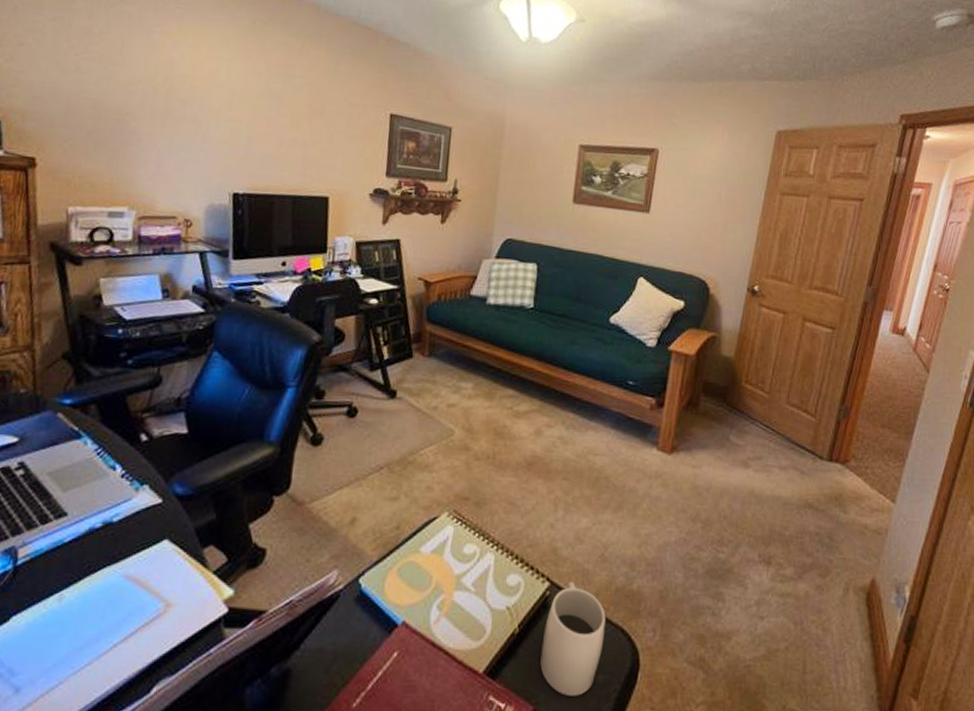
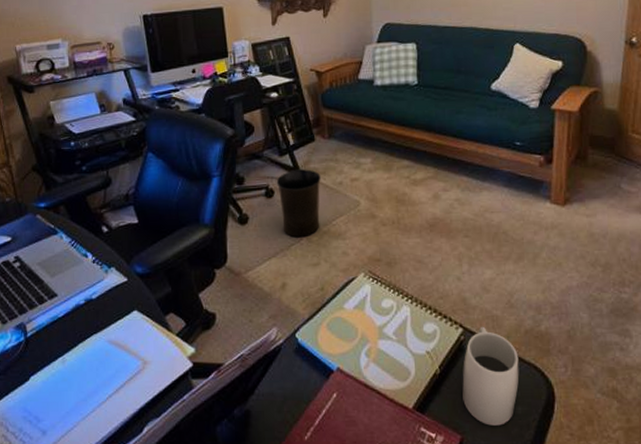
waste bin: none [361,387,414,467] -> present [276,169,321,238]

